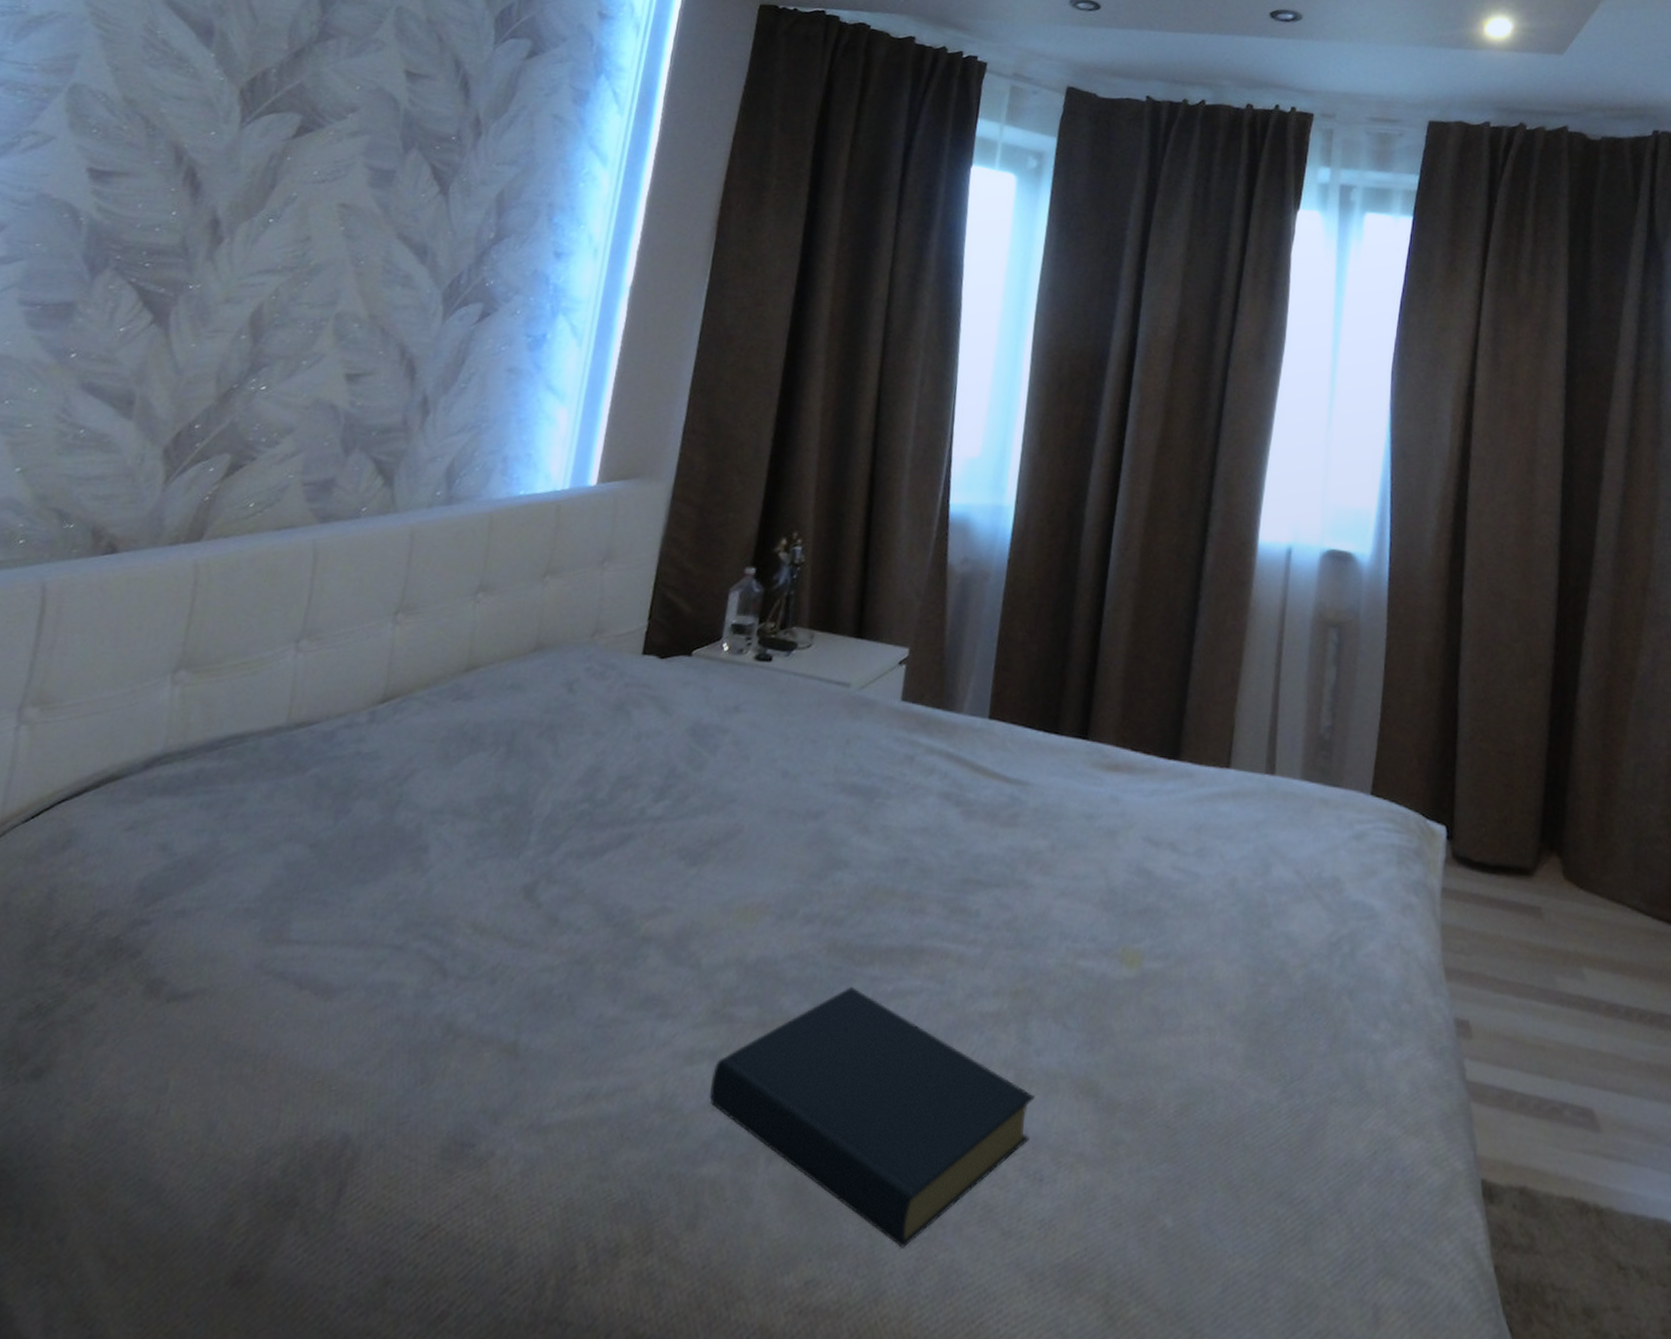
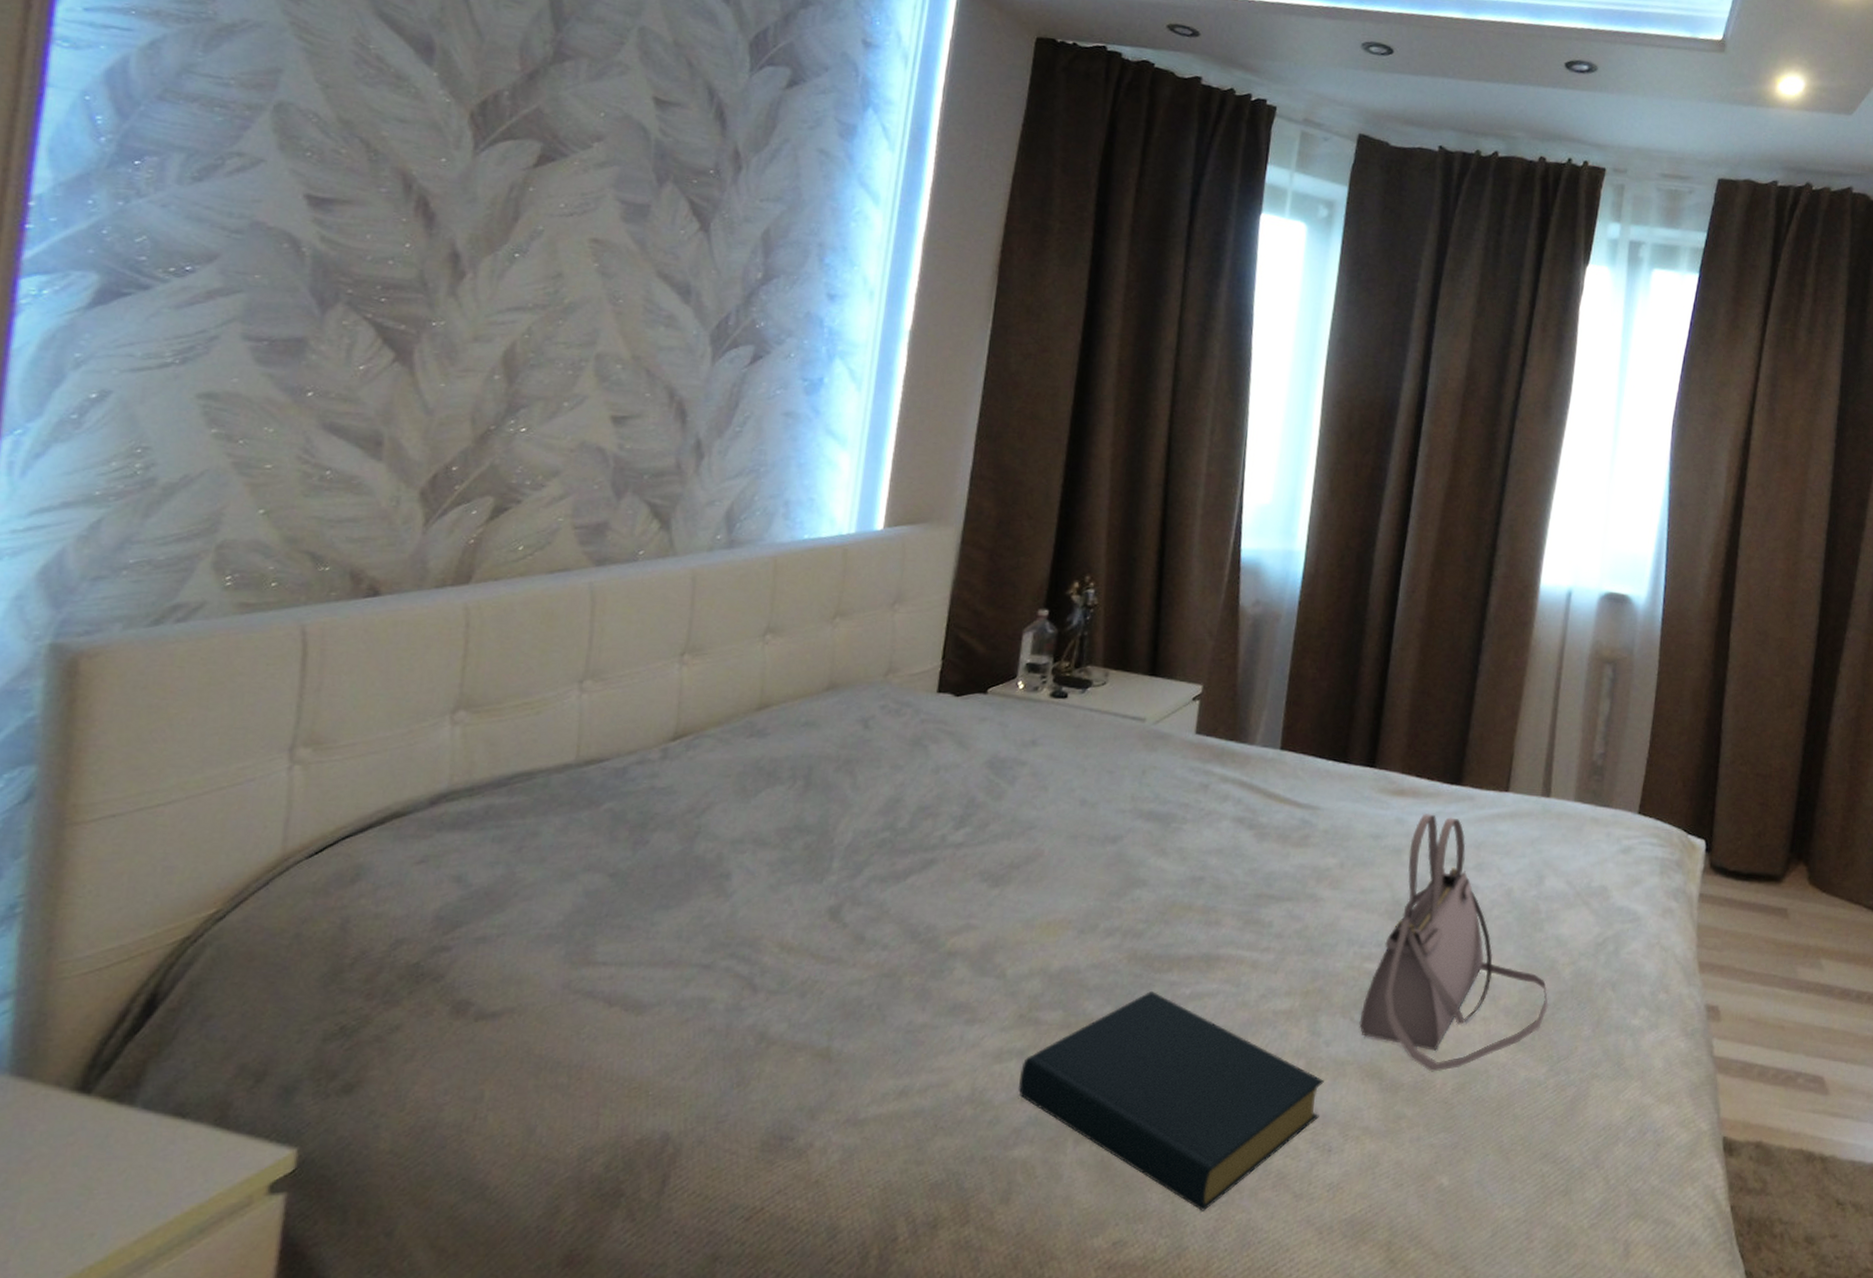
handbag: none [1072,790,1279,1090] -> present [1359,812,1549,1072]

